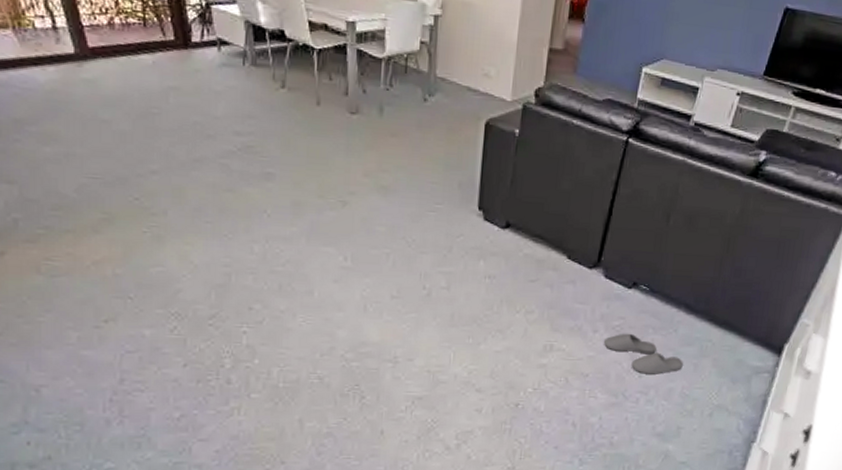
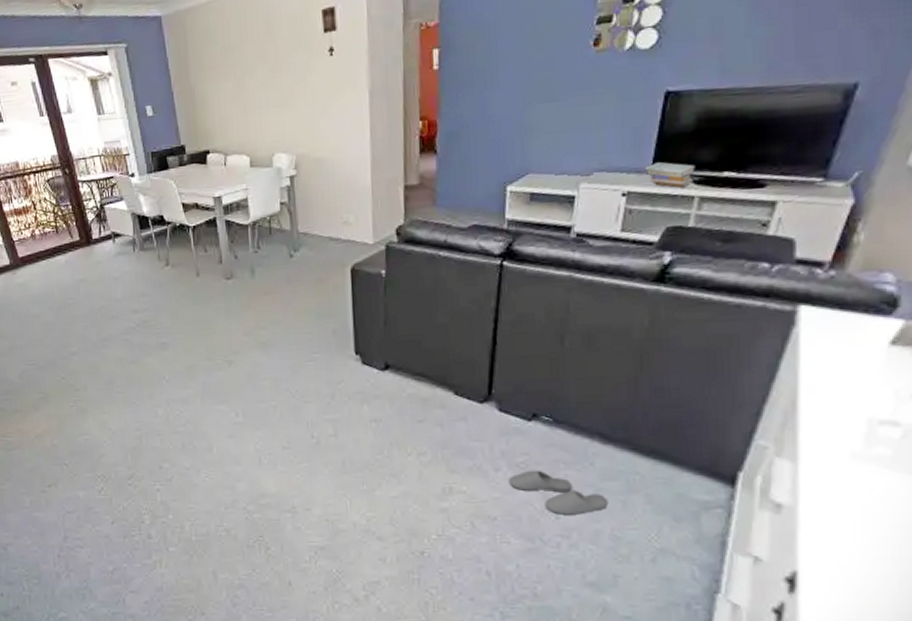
books: none [758,70,797,97] -> present [645,162,695,188]

